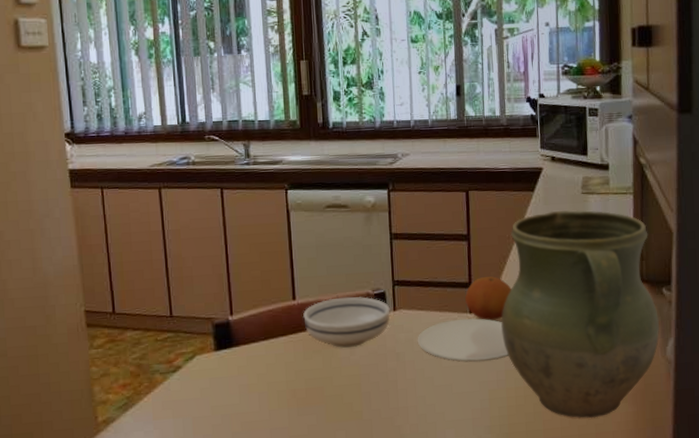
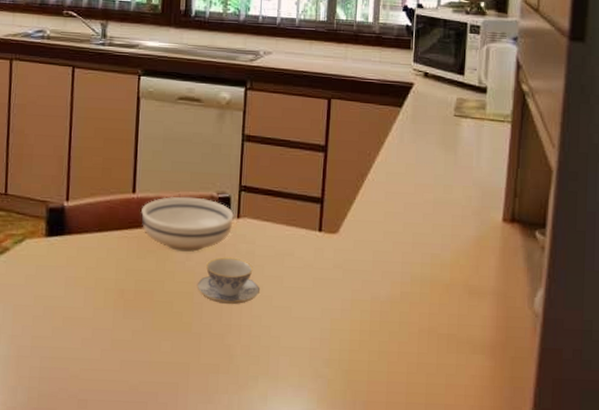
teacup: none [363,347,422,391] -> present [196,257,261,305]
plate: present [417,318,509,363] -> none [259,236,357,287]
fruit: present [465,276,512,320] -> none [315,194,367,243]
ceramic jug: present [501,210,660,419] -> none [351,130,530,367]

